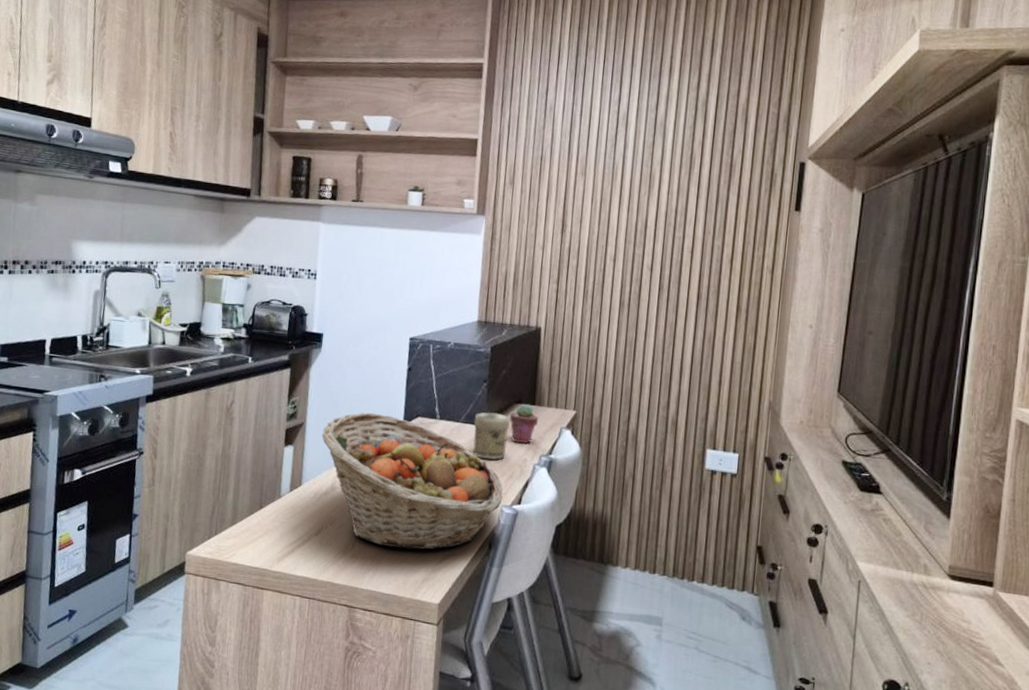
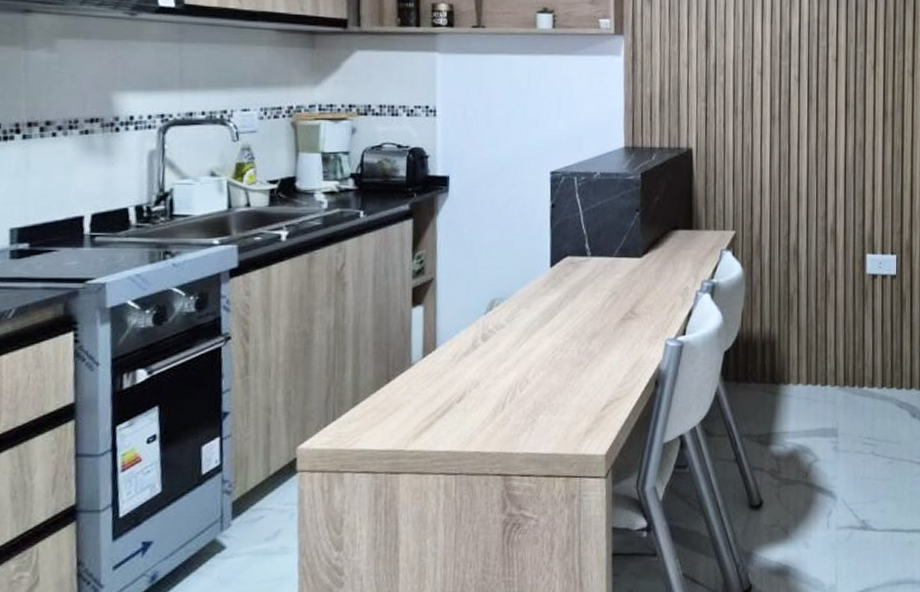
fruit basket: present [321,412,503,550] -> none [456,258,666,402]
jar: present [473,412,510,461] -> none [628,242,668,293]
potted succulent: present [510,404,539,444] -> none [667,229,698,270]

